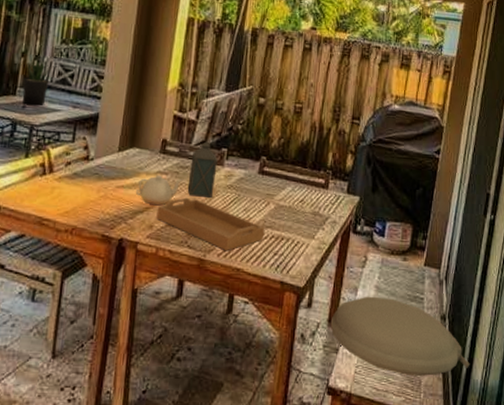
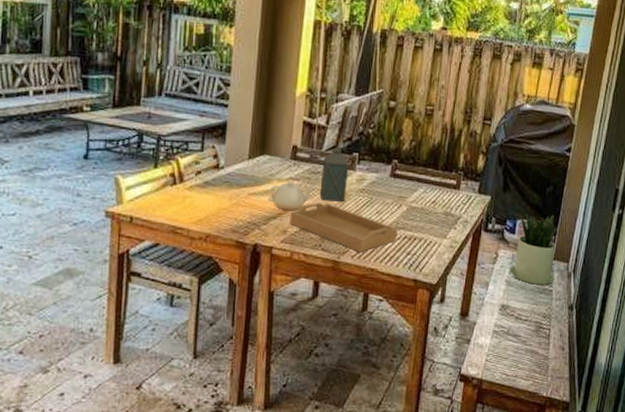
planter: present [22,57,50,106] -> none [146,66,174,116]
seat cushion: present [330,296,470,376] -> none [462,290,595,361]
planter: none [379,212,427,292] -> present [509,210,557,285]

